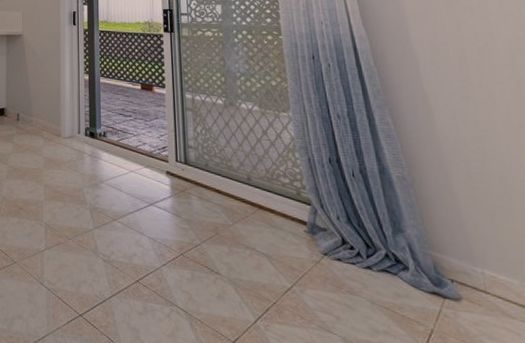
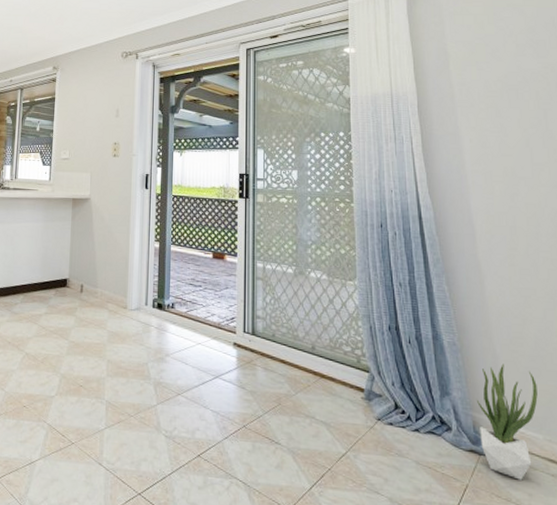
potted plant: none [436,201,509,329] -> present [477,363,538,480]

